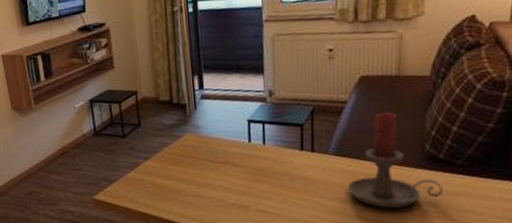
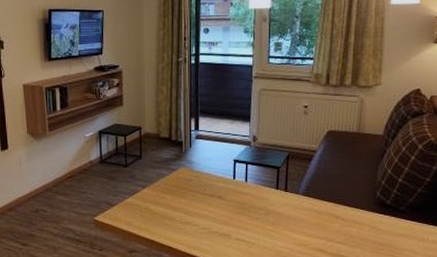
candle holder: present [347,111,444,208] -> none [312,162,389,243]

